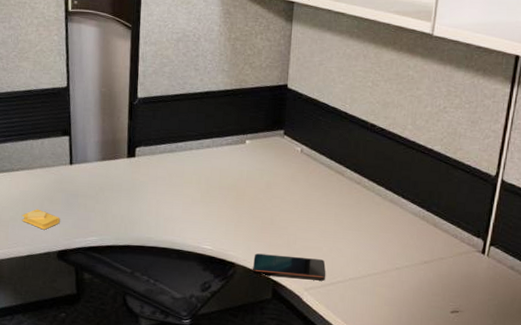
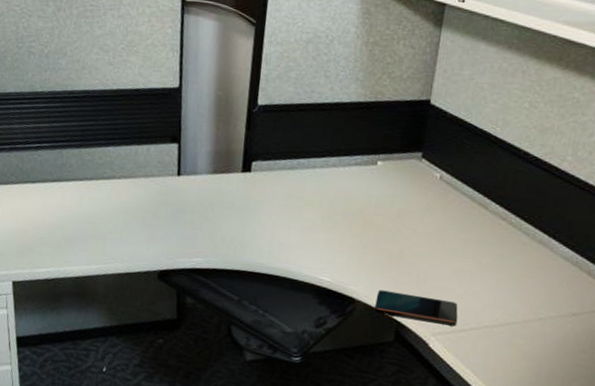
sticky notes: present [21,209,60,230] -> none [121,222,164,246]

